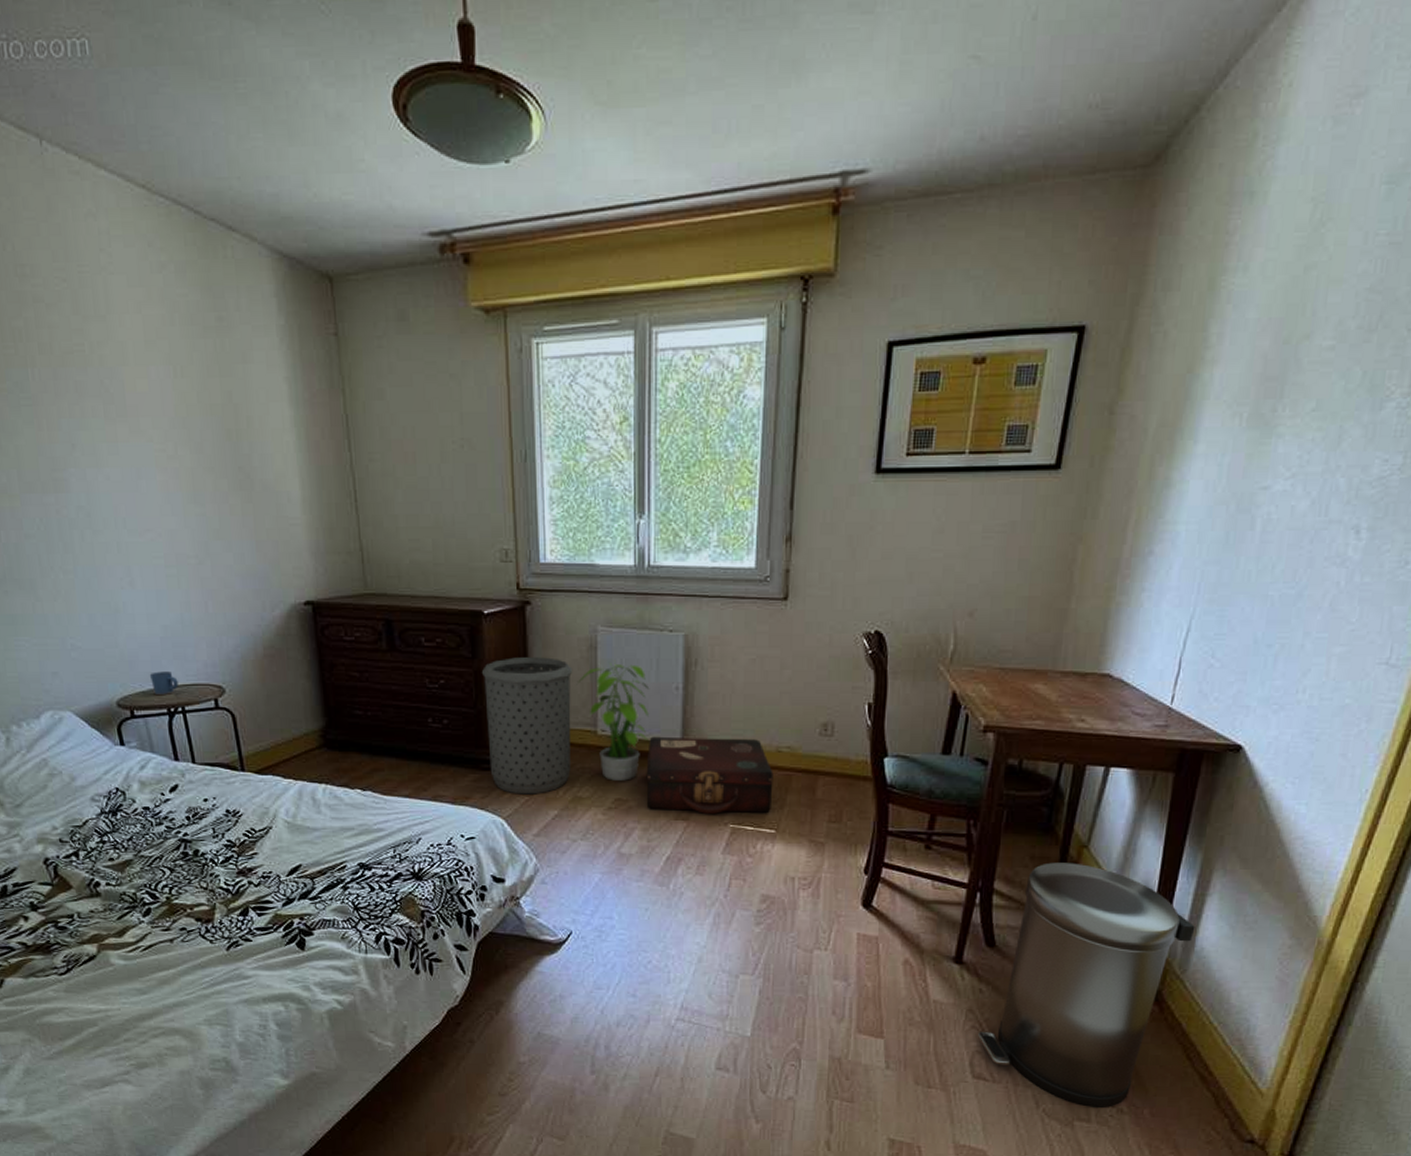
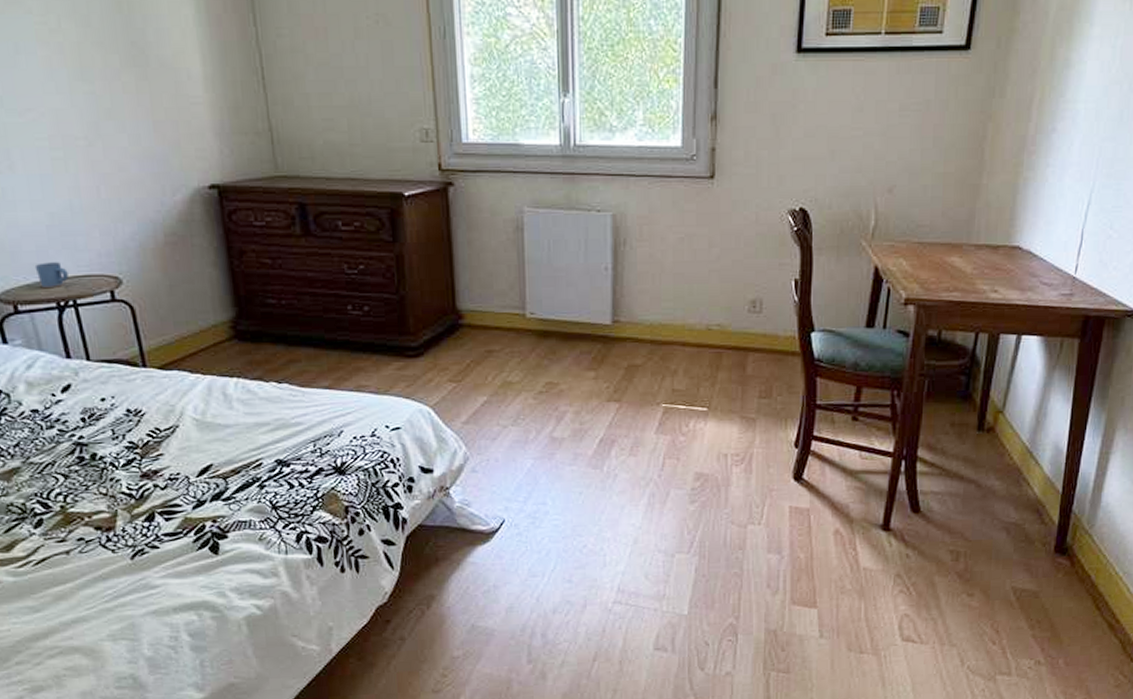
laundry basket: present [481,657,573,795] -> none [403,240,500,382]
potted plant: present [576,660,650,781] -> none [503,241,579,364]
suitcase: present [646,736,773,815] -> none [577,317,704,395]
pedal bin: present [977,862,1195,1107] -> none [905,428,1101,661]

